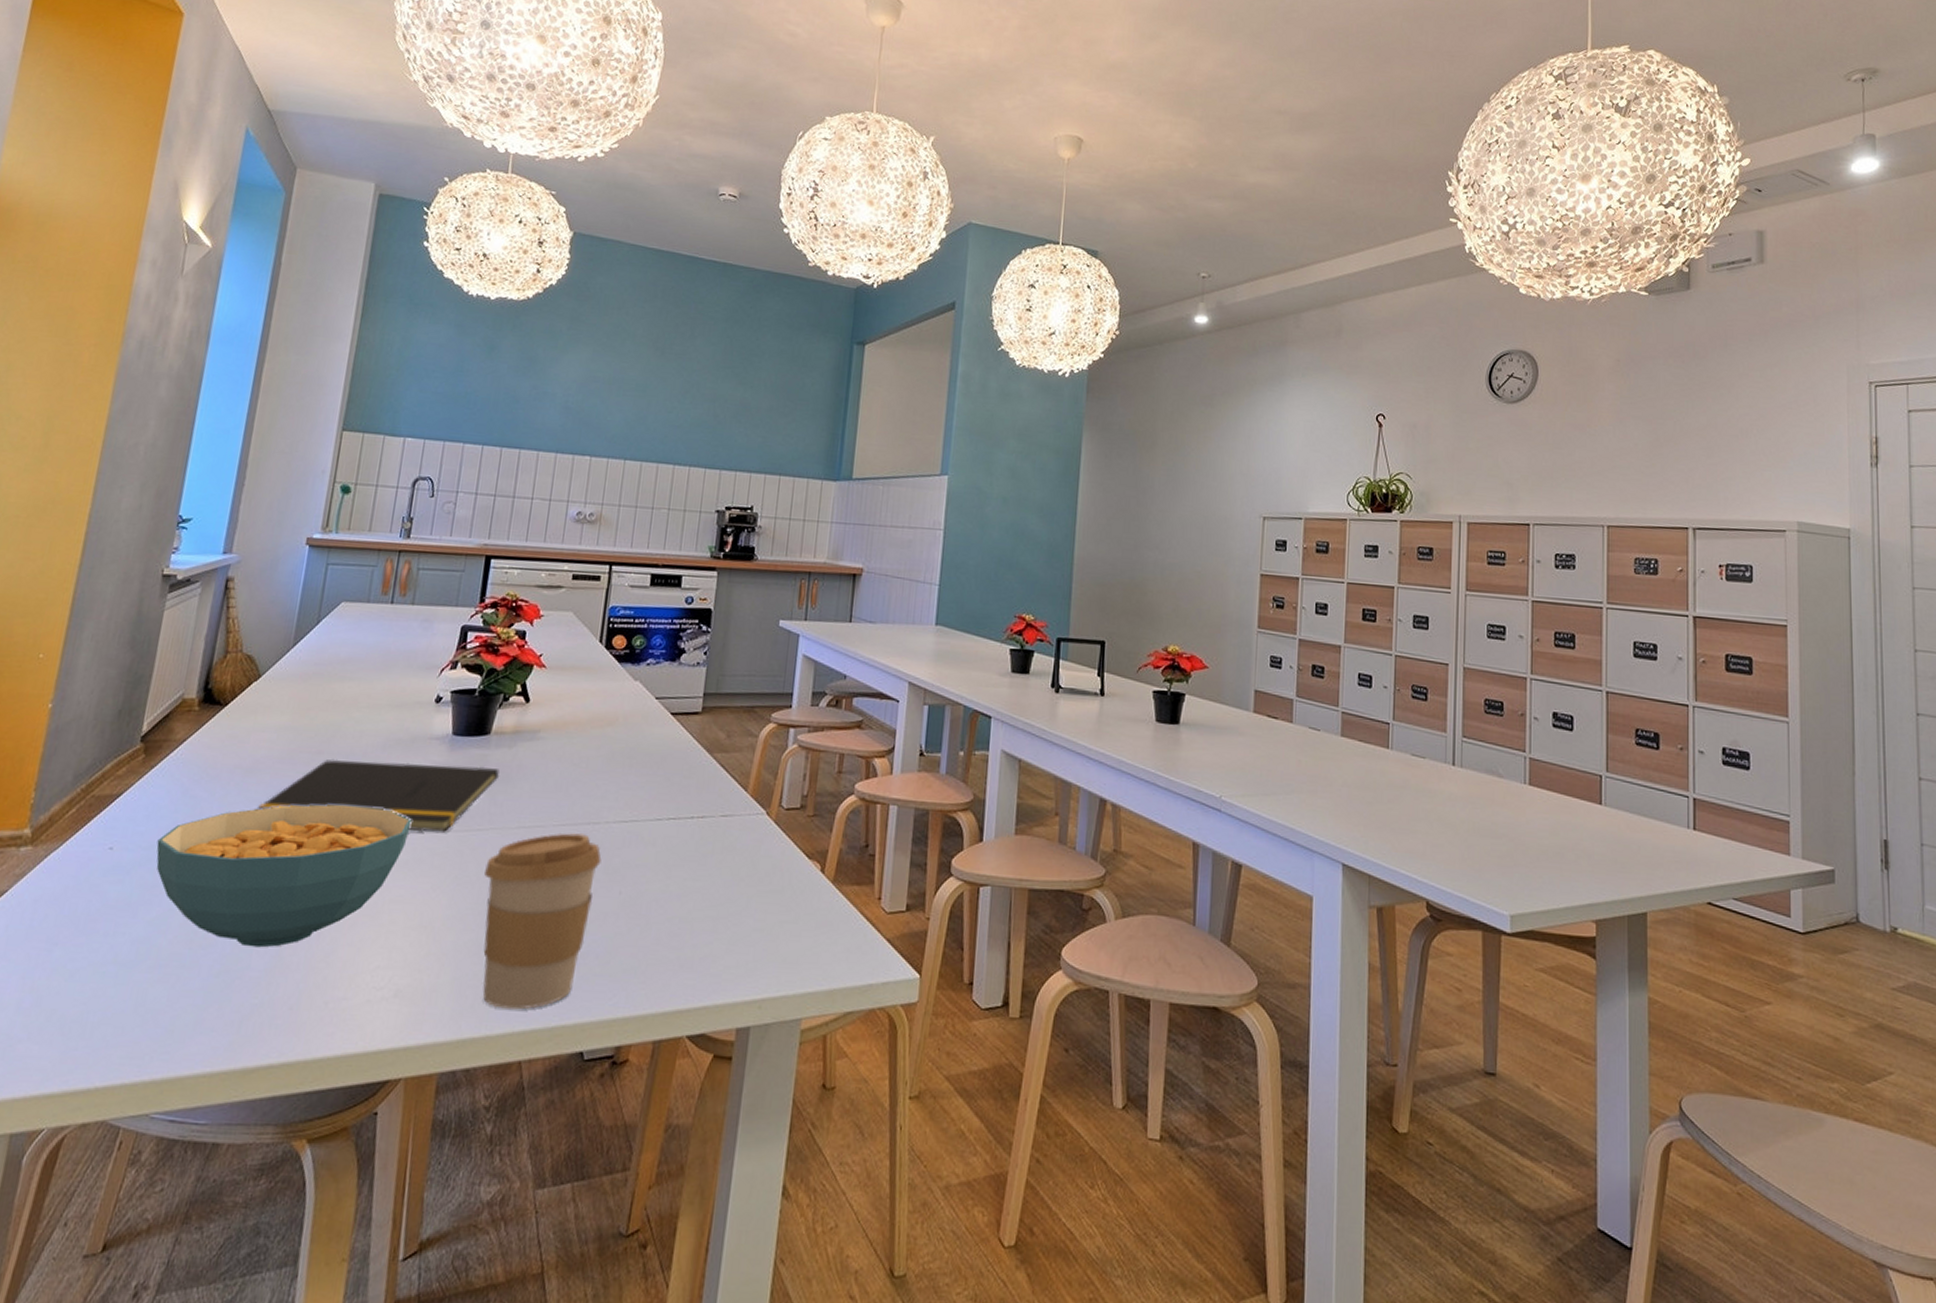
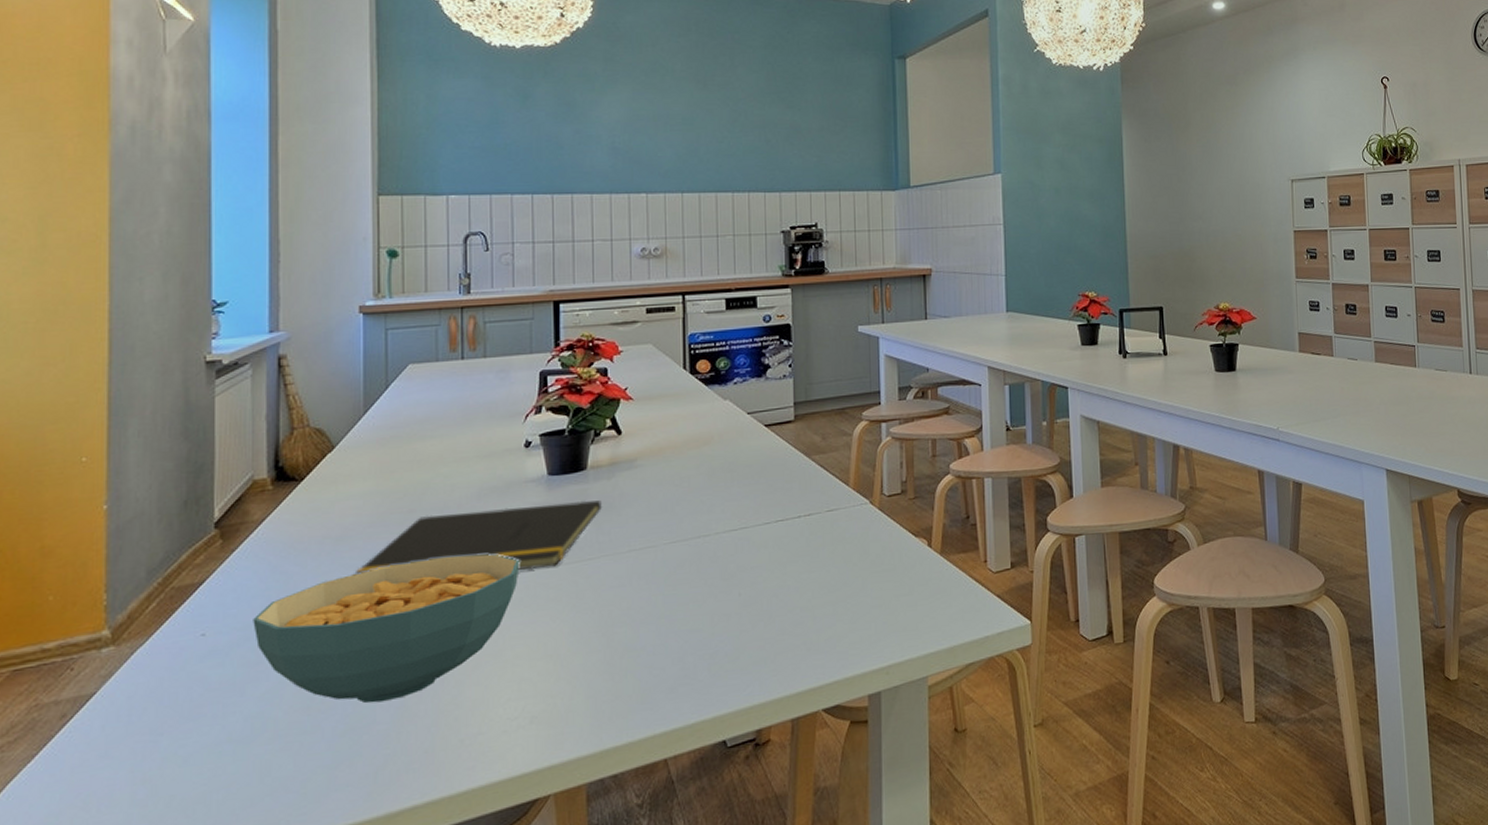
coffee cup: present [482,832,602,1010] -> none [603,547,717,716]

